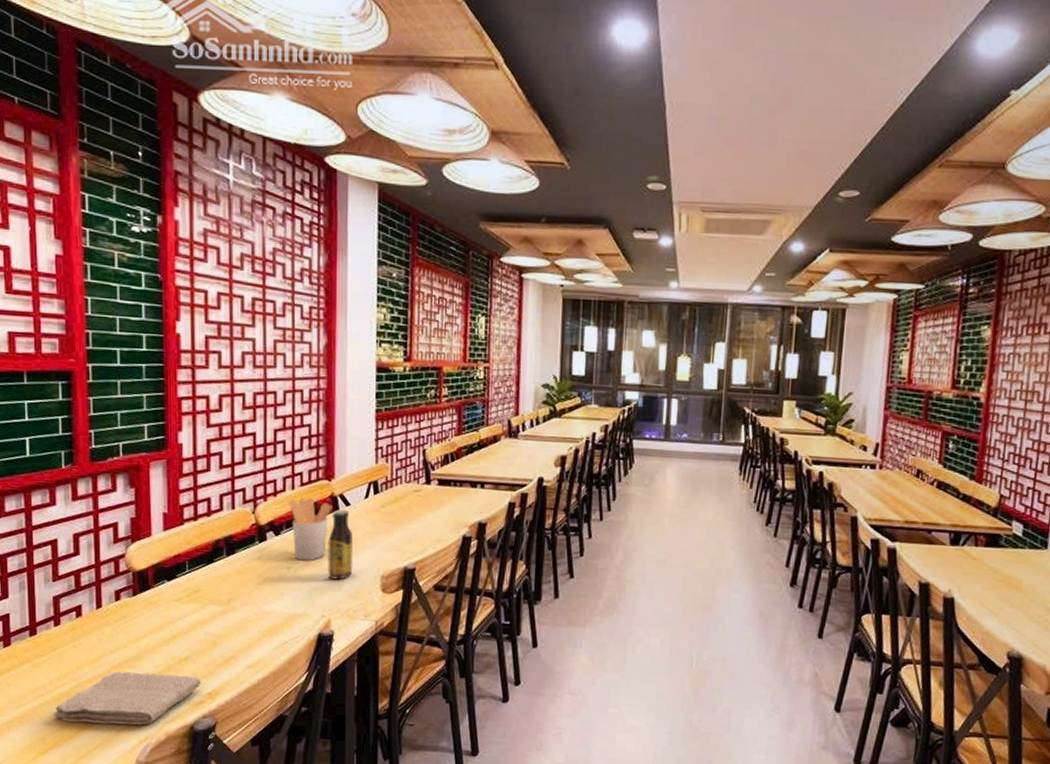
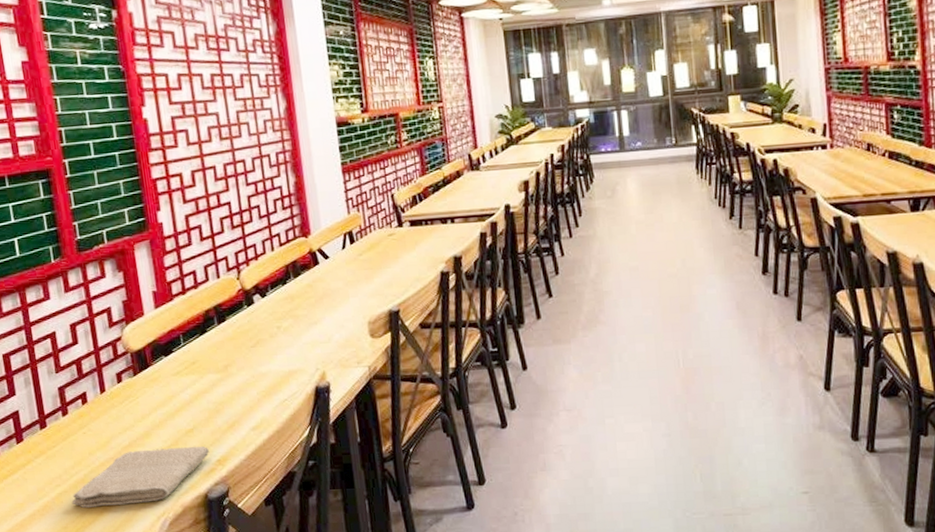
utensil holder: present [288,497,333,561] -> none [269,256,313,319]
sauce bottle: present [328,510,354,580] -> none [312,263,340,332]

